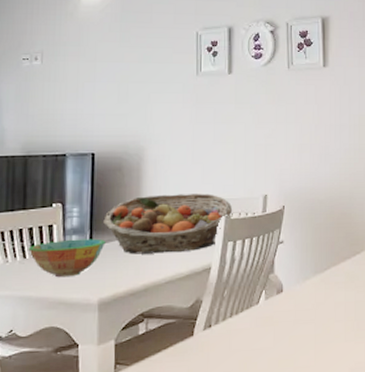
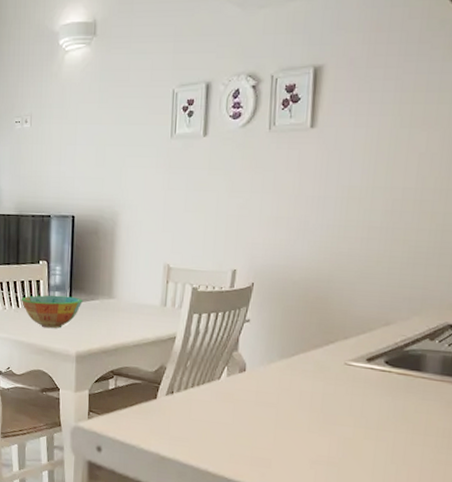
fruit basket: present [103,193,233,254] -> none [81,260,200,319]

